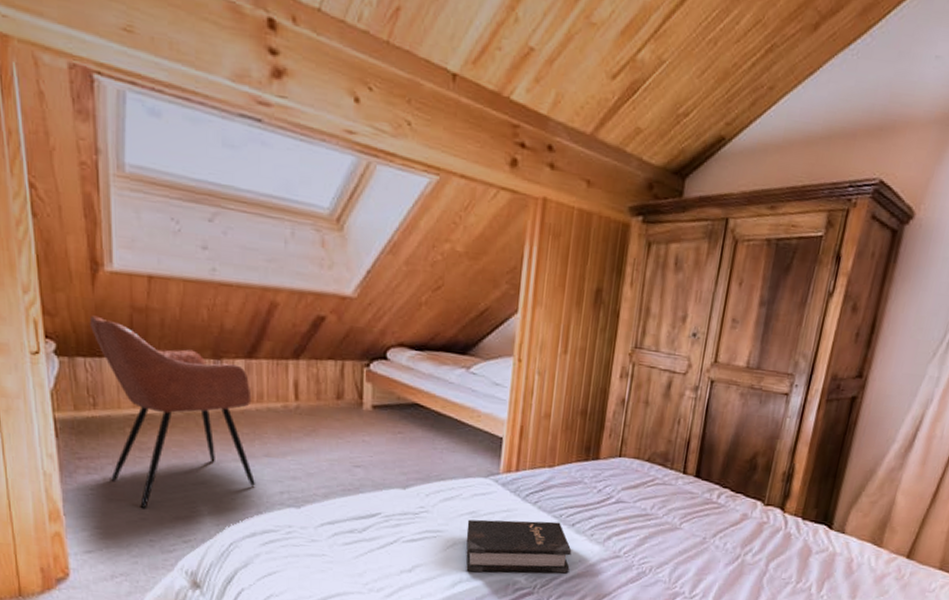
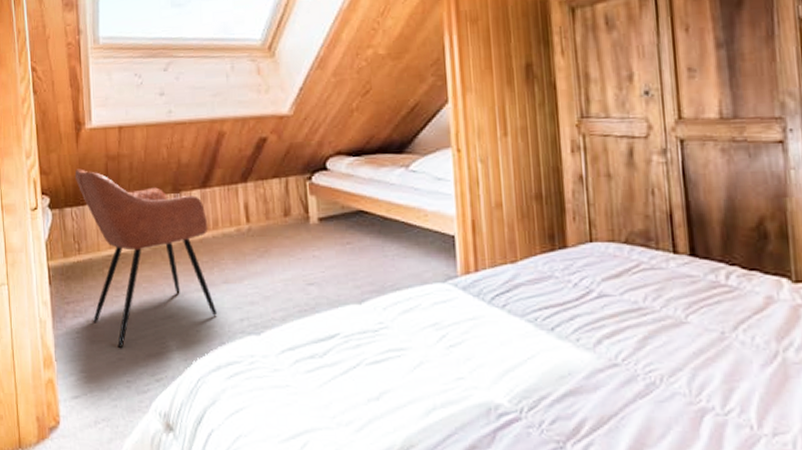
hardback book: present [466,519,572,574] -> none [431,327,559,396]

